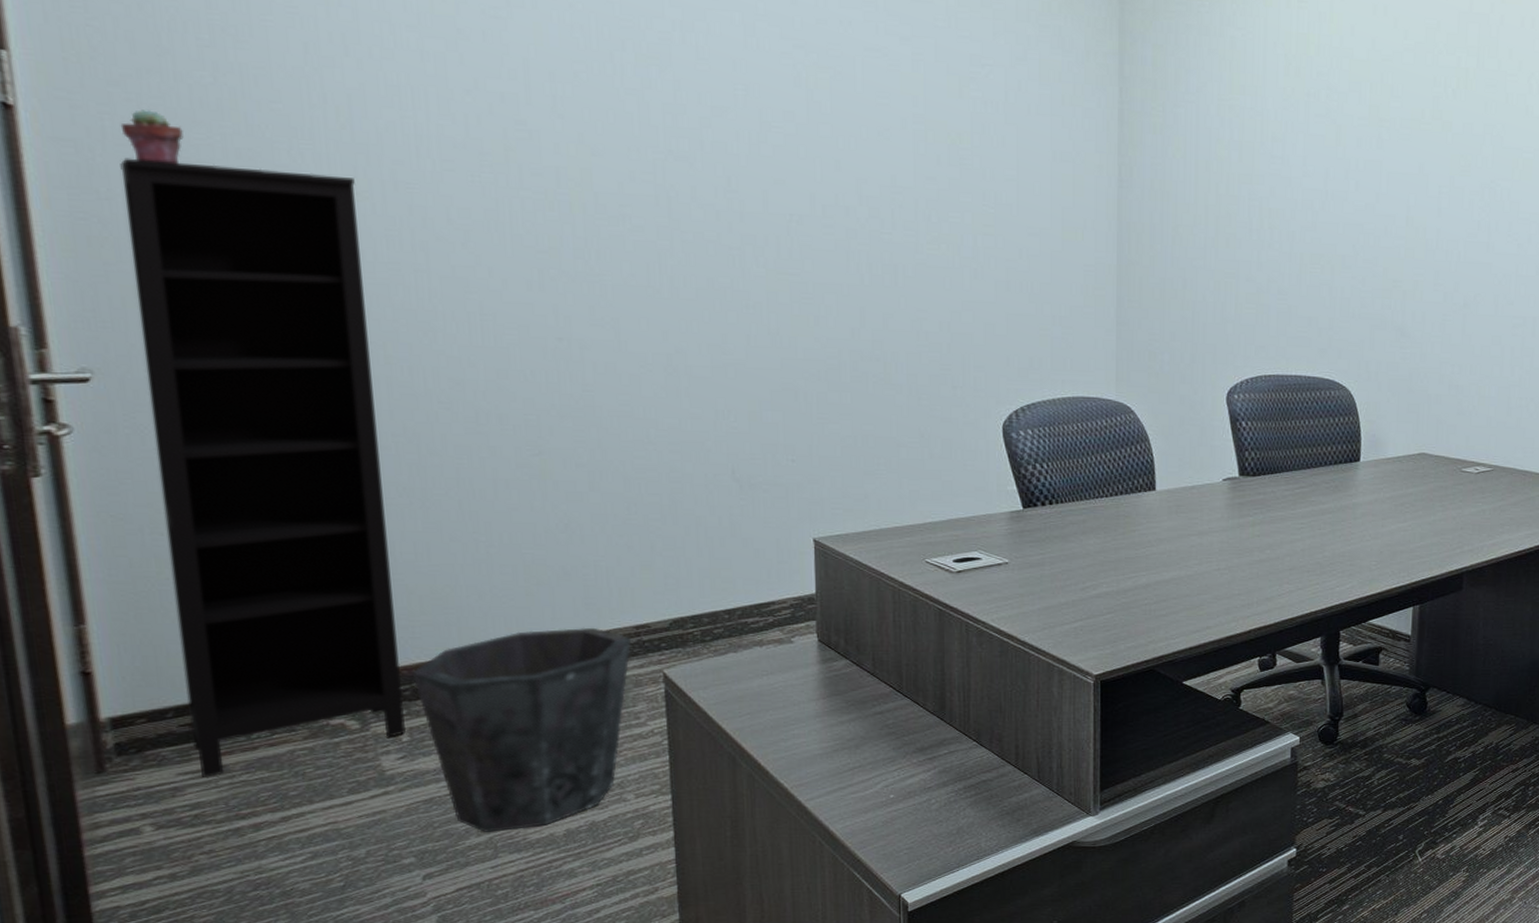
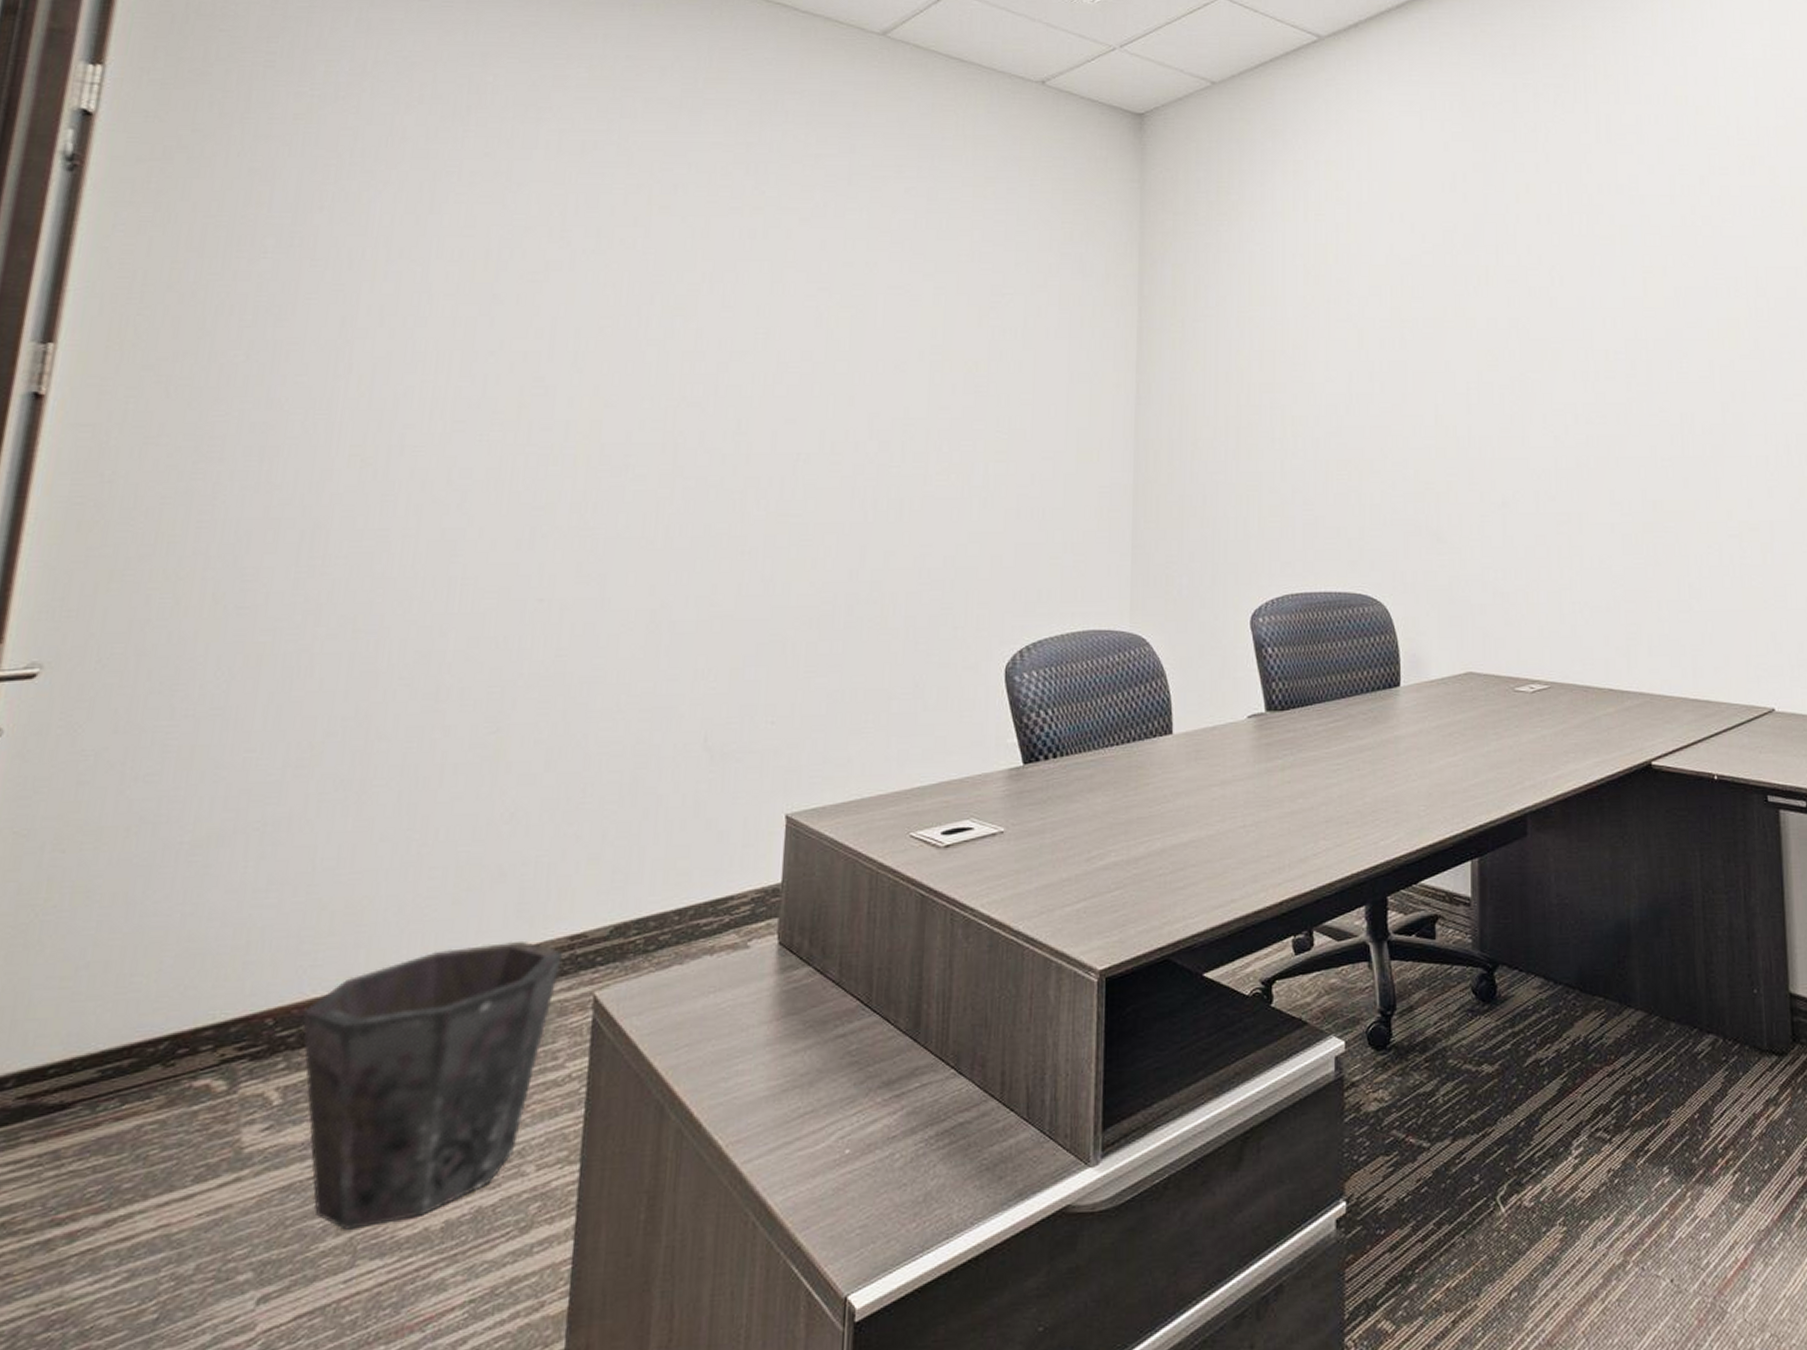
potted succulent: present [120,110,184,164] -> none [143,391,203,442]
bookcase: present [120,157,406,777] -> none [25,439,362,1169]

